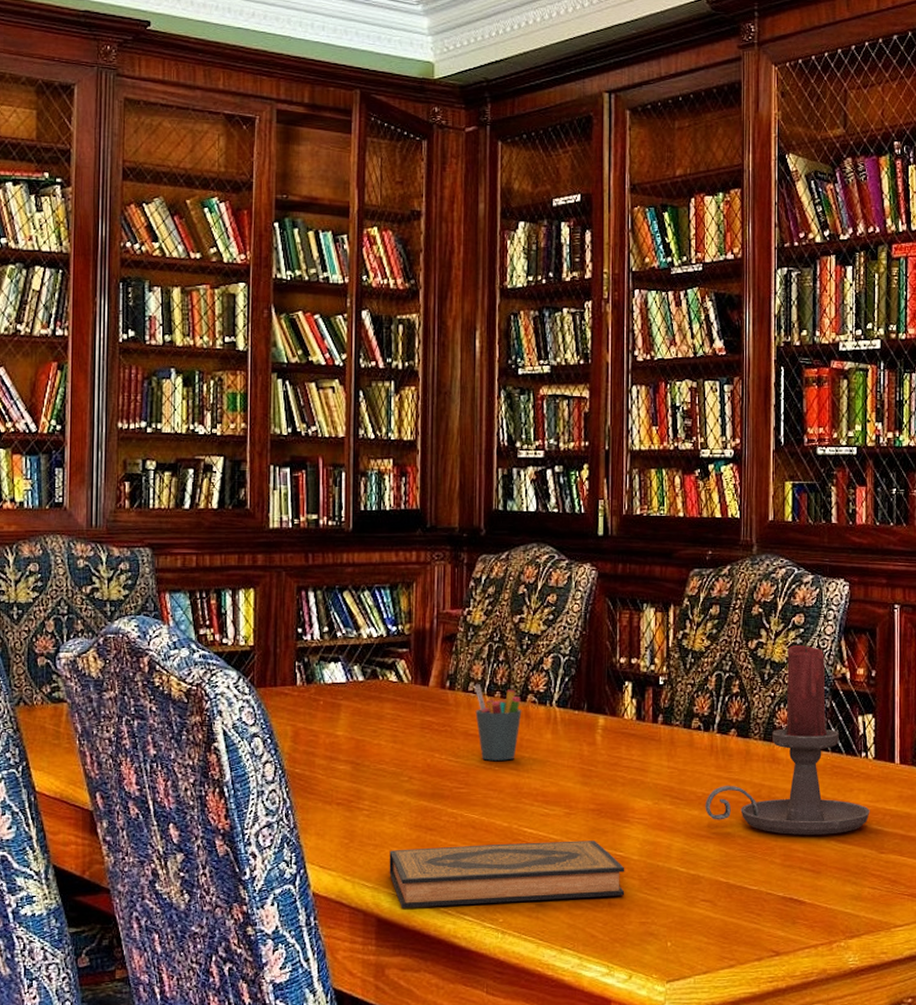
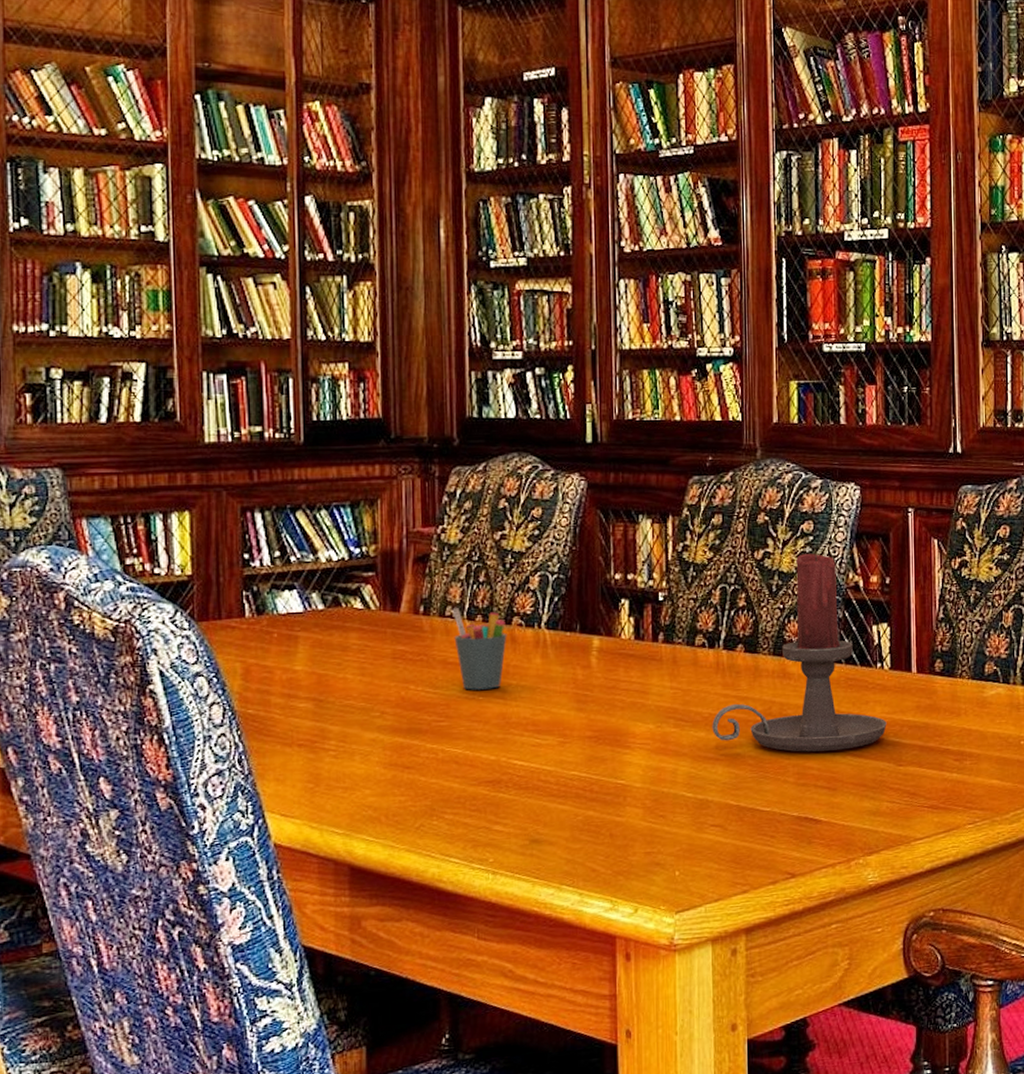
hardback book: present [389,840,625,909] -> none [361,769,628,855]

